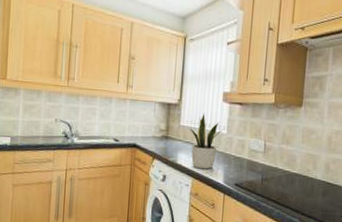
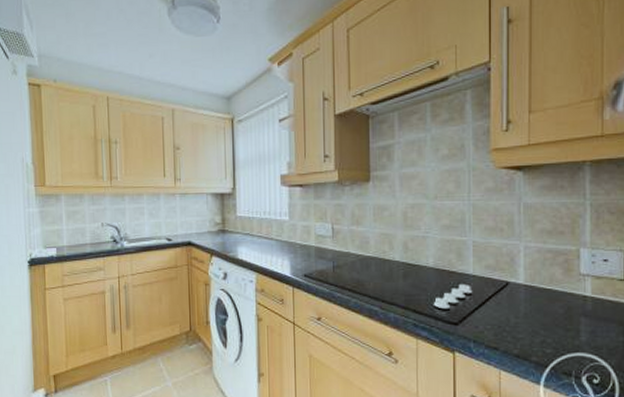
potted plant: present [189,112,223,170] -> none [246,199,284,262]

